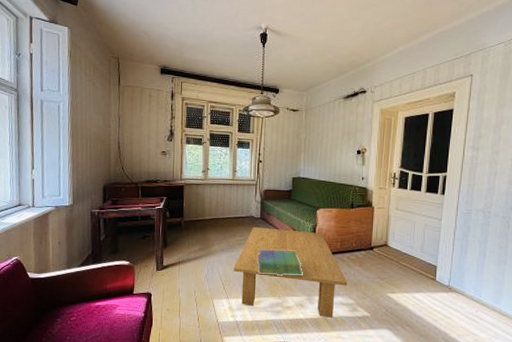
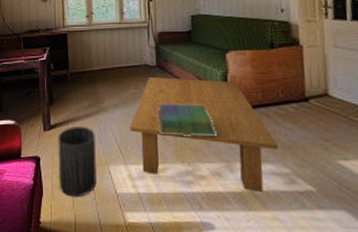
trash can: none [167,266,203,326] -> present [58,126,97,198]

